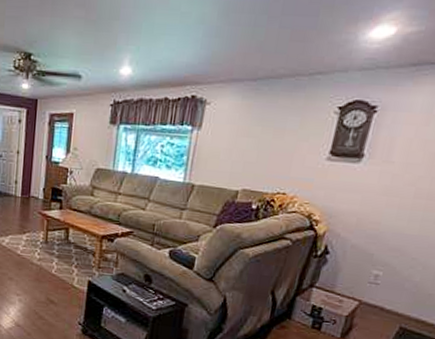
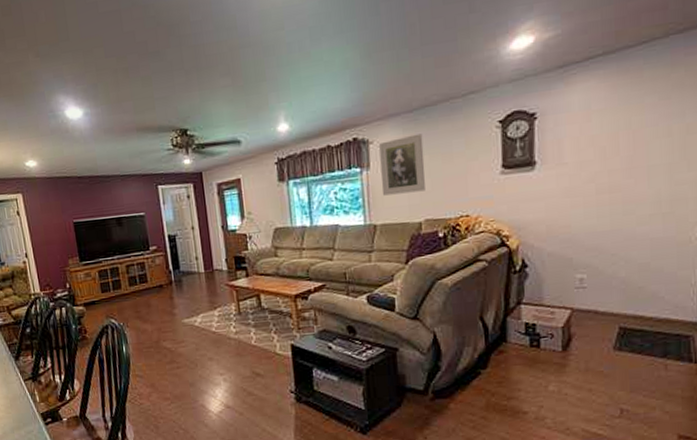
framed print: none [207,103,261,161] -> present [379,133,426,196]

